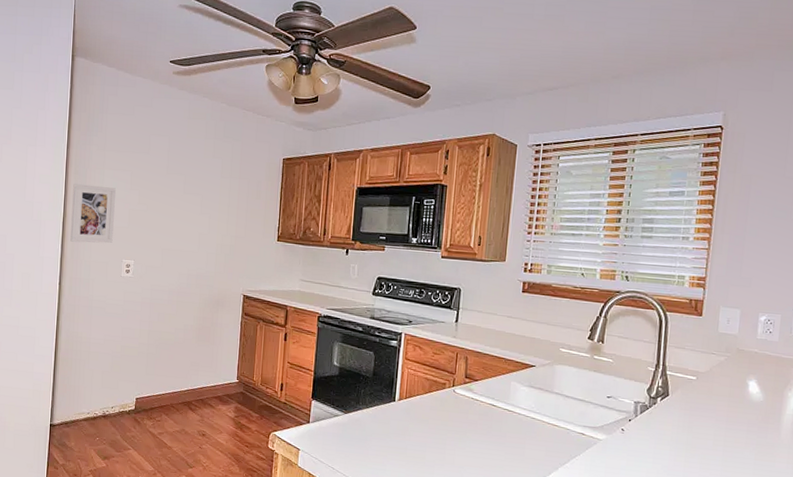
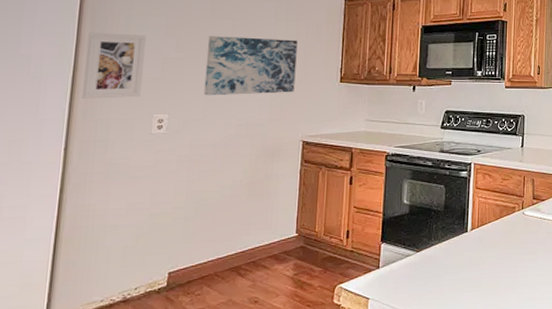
wall art: none [161,190,240,248] -> present [203,36,298,96]

